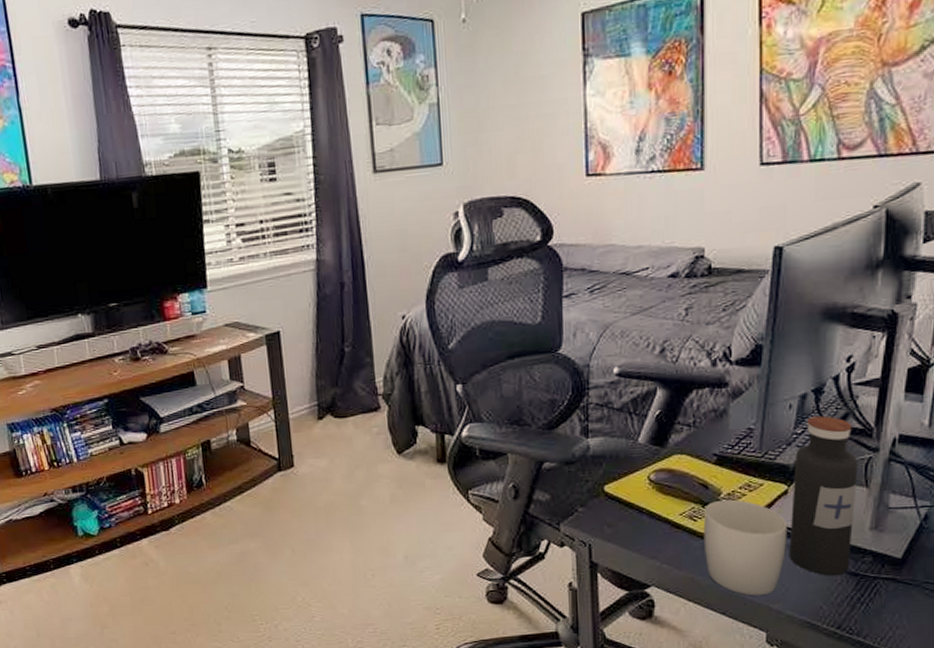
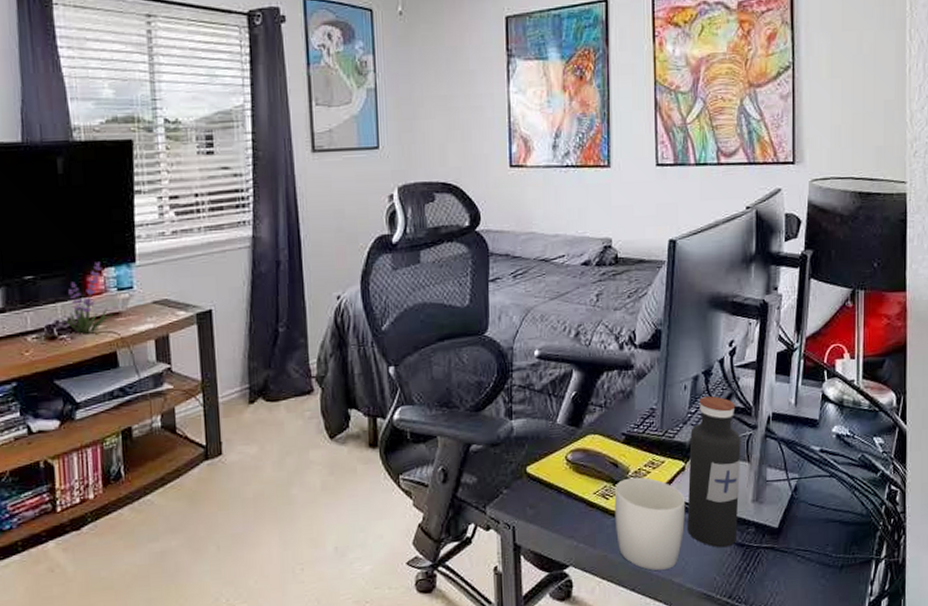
plant: none [142,288,189,357] -> present [59,261,113,336]

